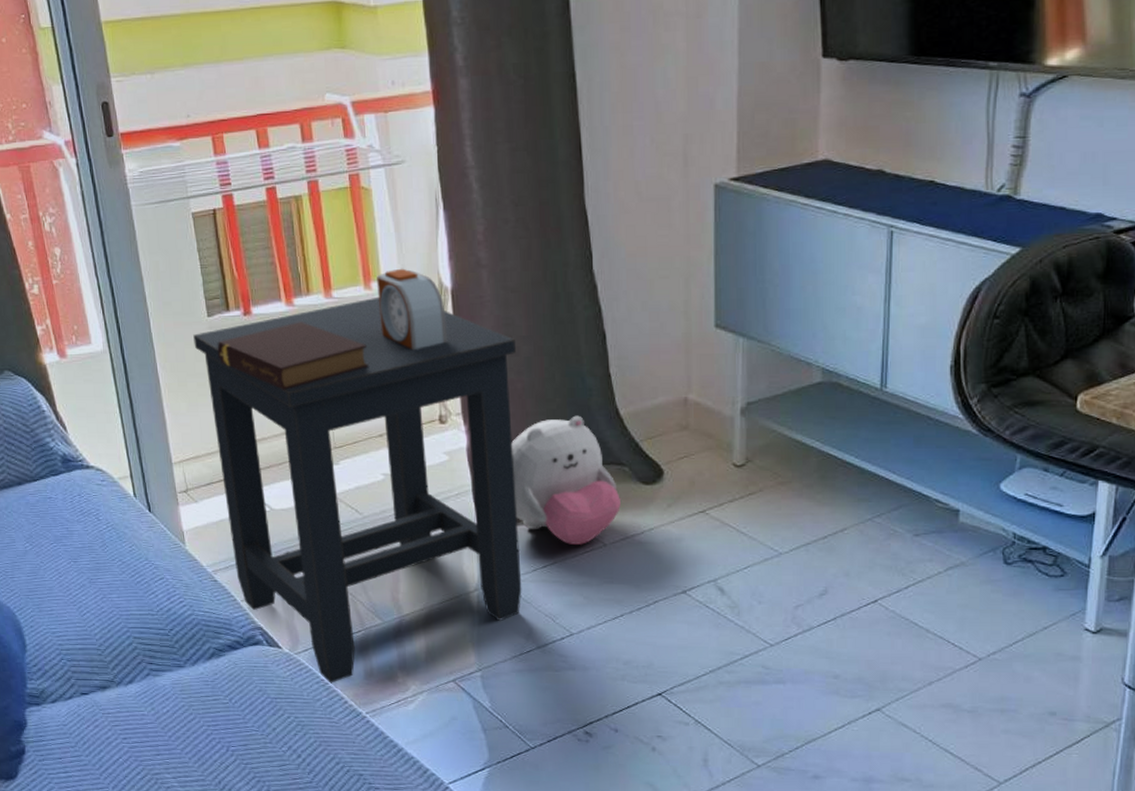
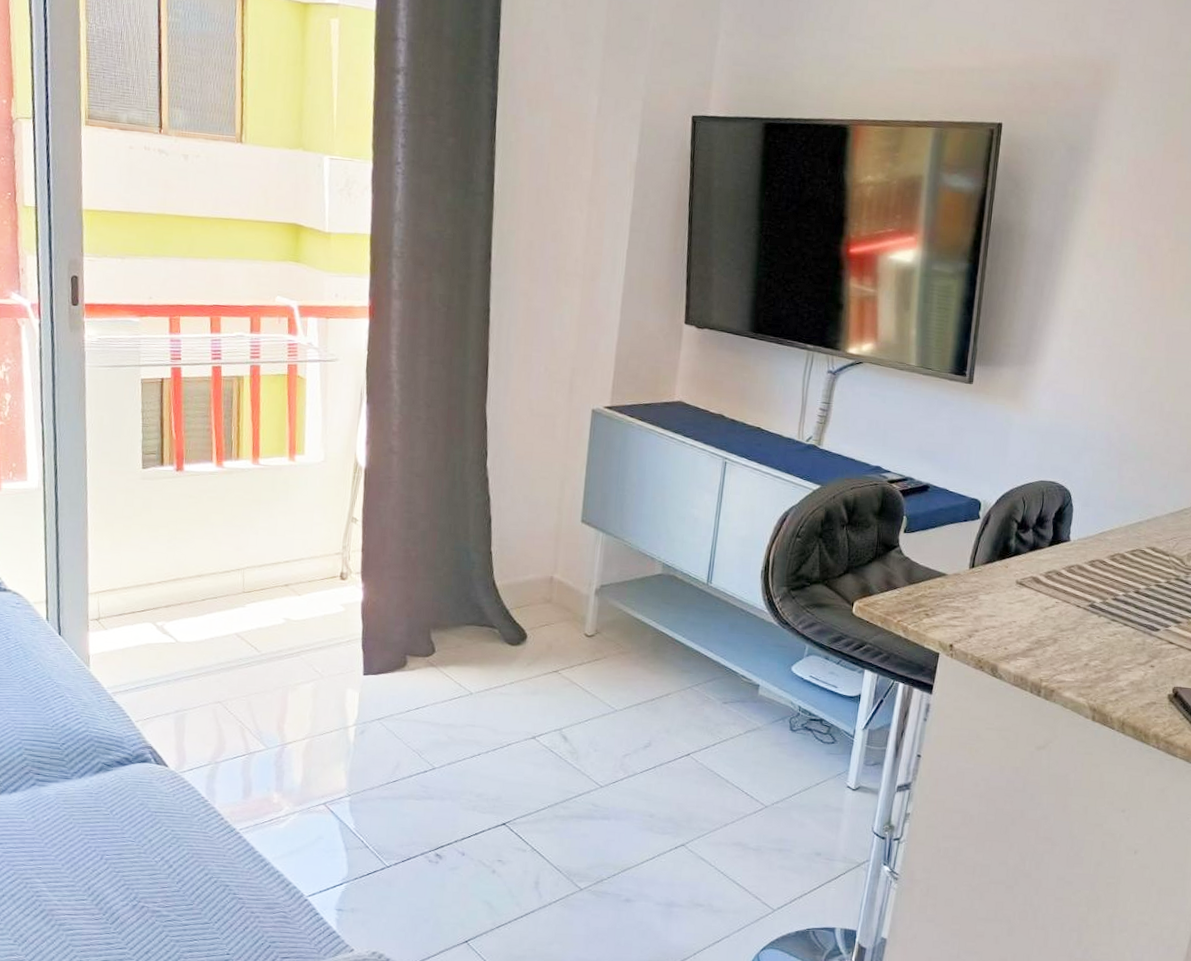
side table: present [193,296,522,684] -> none [125,468,415,801]
book: present [217,322,369,390] -> none [146,481,284,539]
alarm clock: present [377,268,447,349] -> none [299,446,358,515]
plush toy: present [511,415,621,546] -> none [397,583,489,693]

